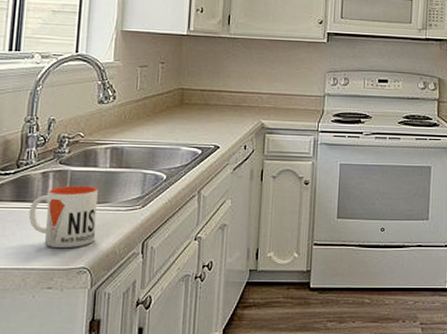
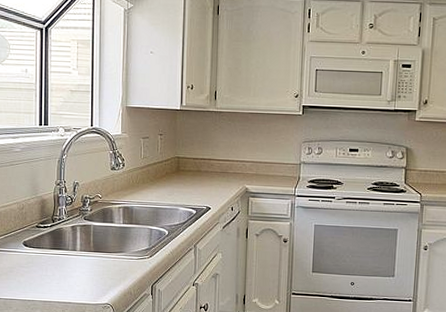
mug: present [28,185,98,247] -> none [64,237,115,287]

